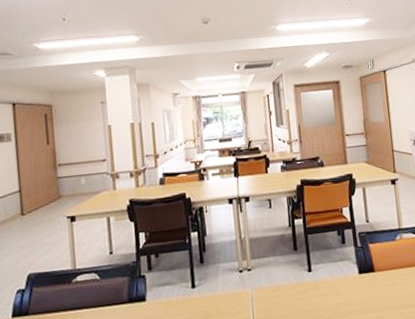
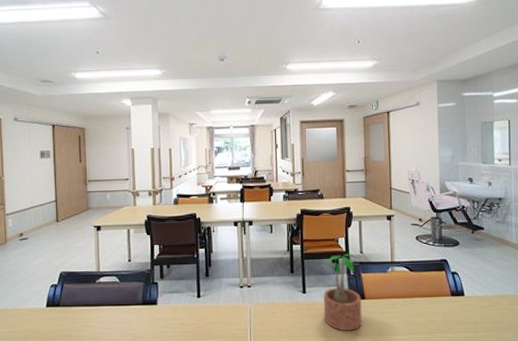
potted plant: none [327,224,374,309] -> present [322,254,362,331]

